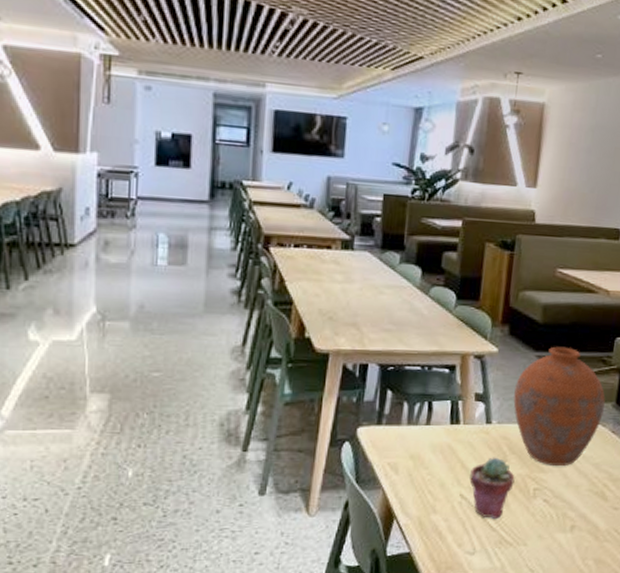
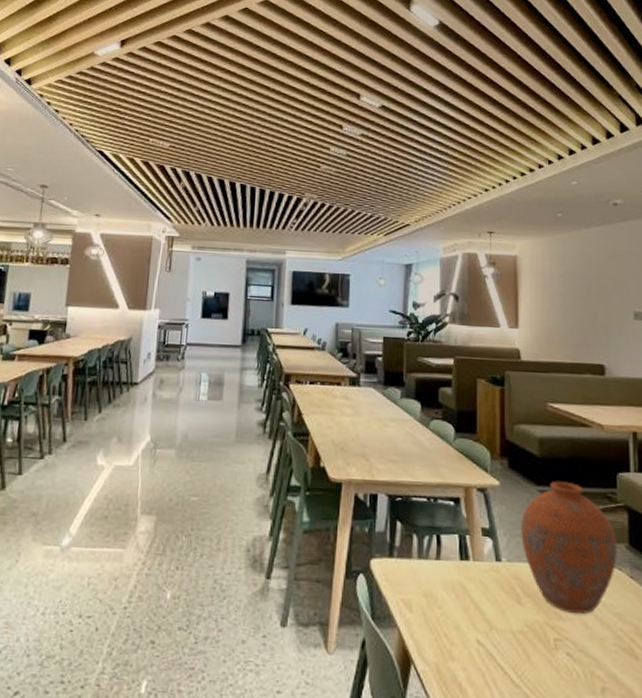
potted succulent: present [469,457,515,520] -> none [485,599,532,673]

